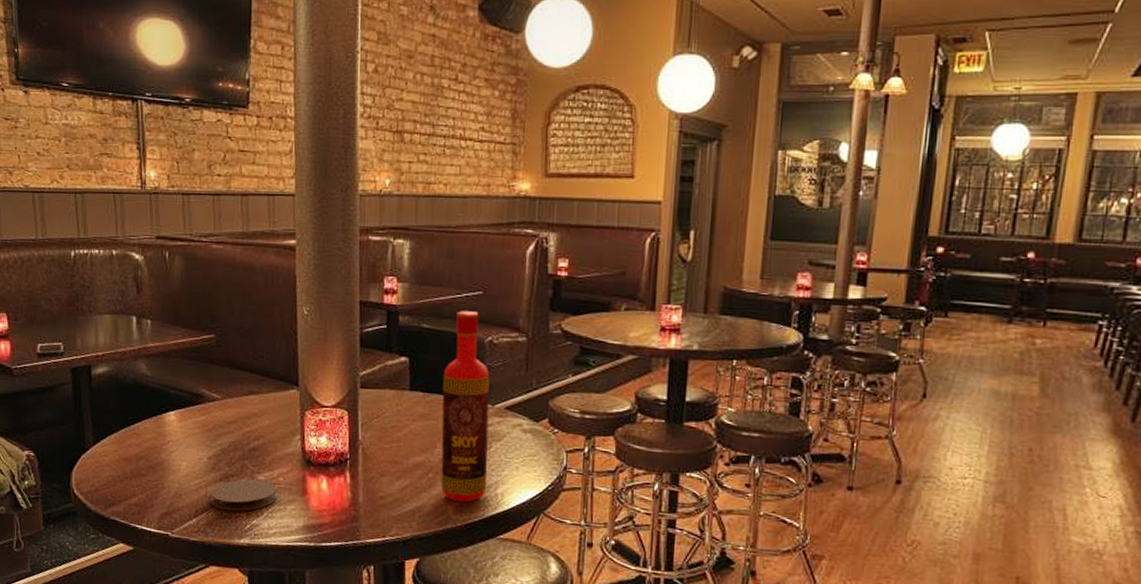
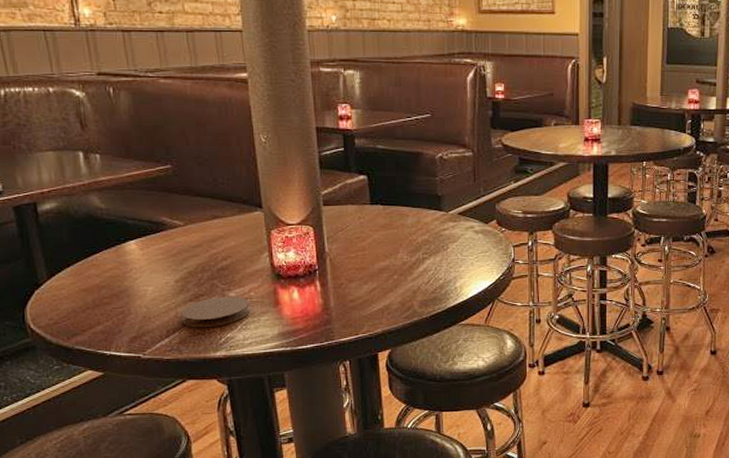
bottle: present [440,311,490,503] -> none [400,132,447,298]

